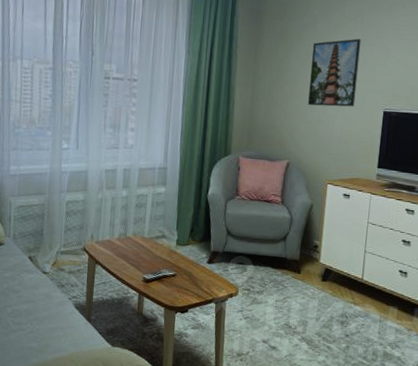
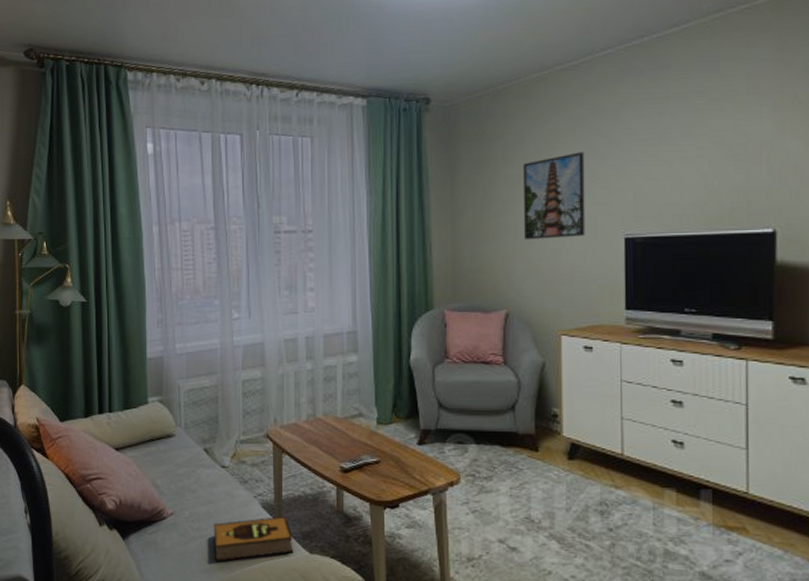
hardback book: none [31,314,99,350] -> present [213,515,293,561]

